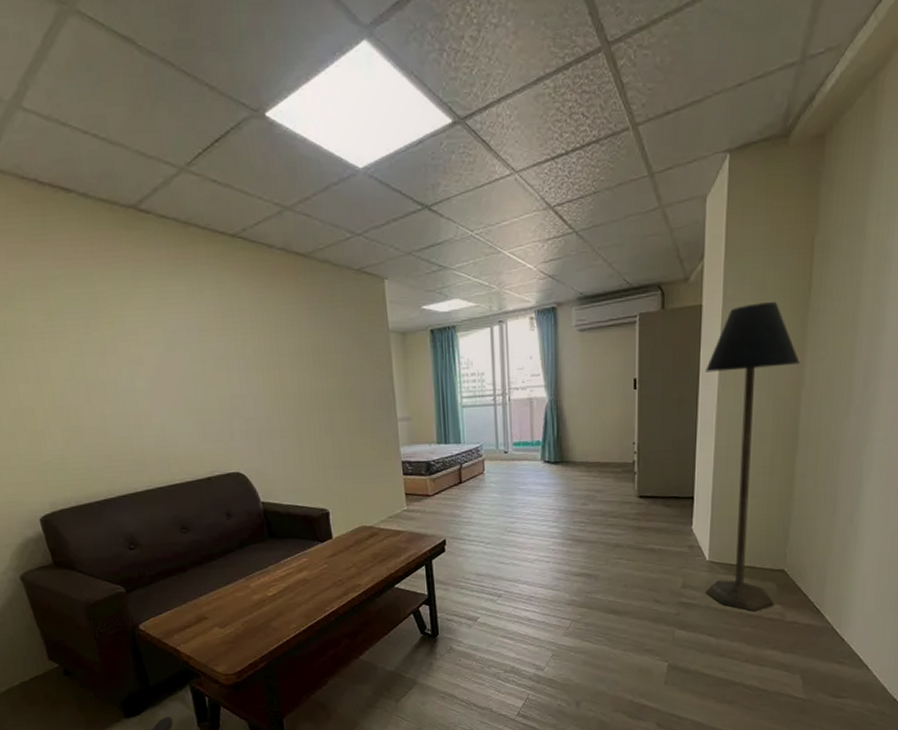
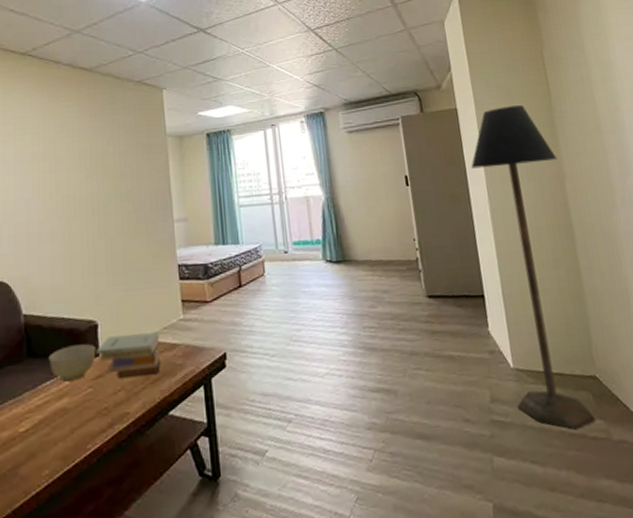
bowl: none [287,528,330,558] -> present [48,343,96,382]
books: none [329,520,387,558] -> present [96,332,161,379]

